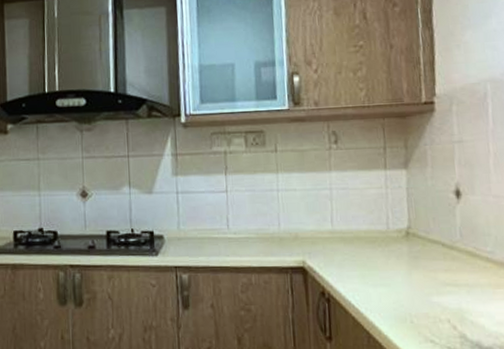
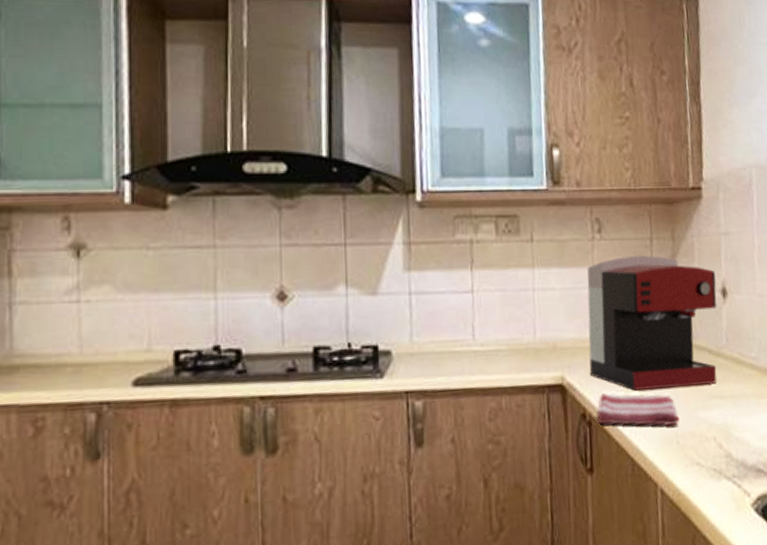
coffee maker: none [325,161,451,275] -> present [587,254,717,391]
dish towel: none [334,276,413,308] -> present [596,393,680,427]

